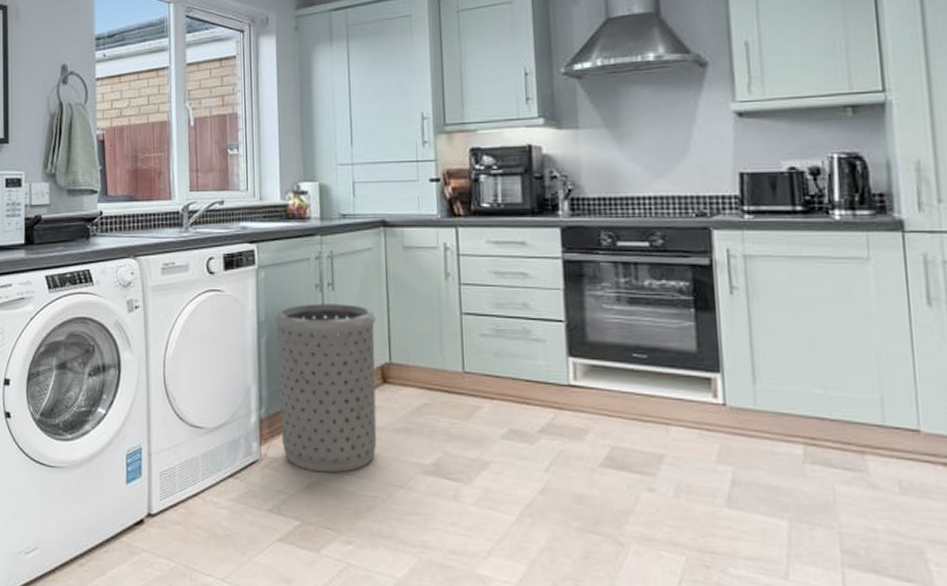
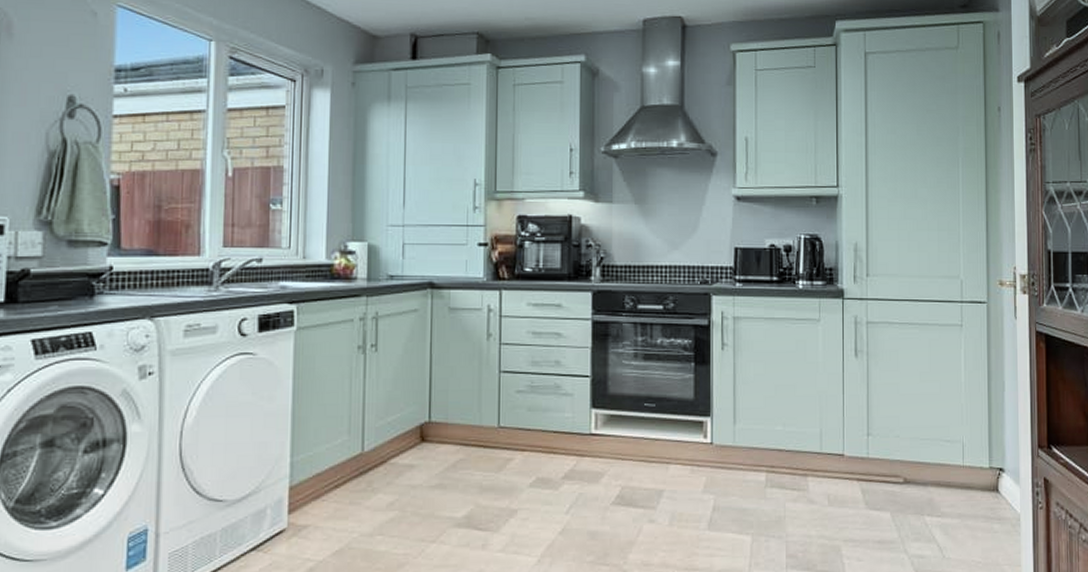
laundry basket: present [274,303,377,473] -> none [312,365,418,536]

